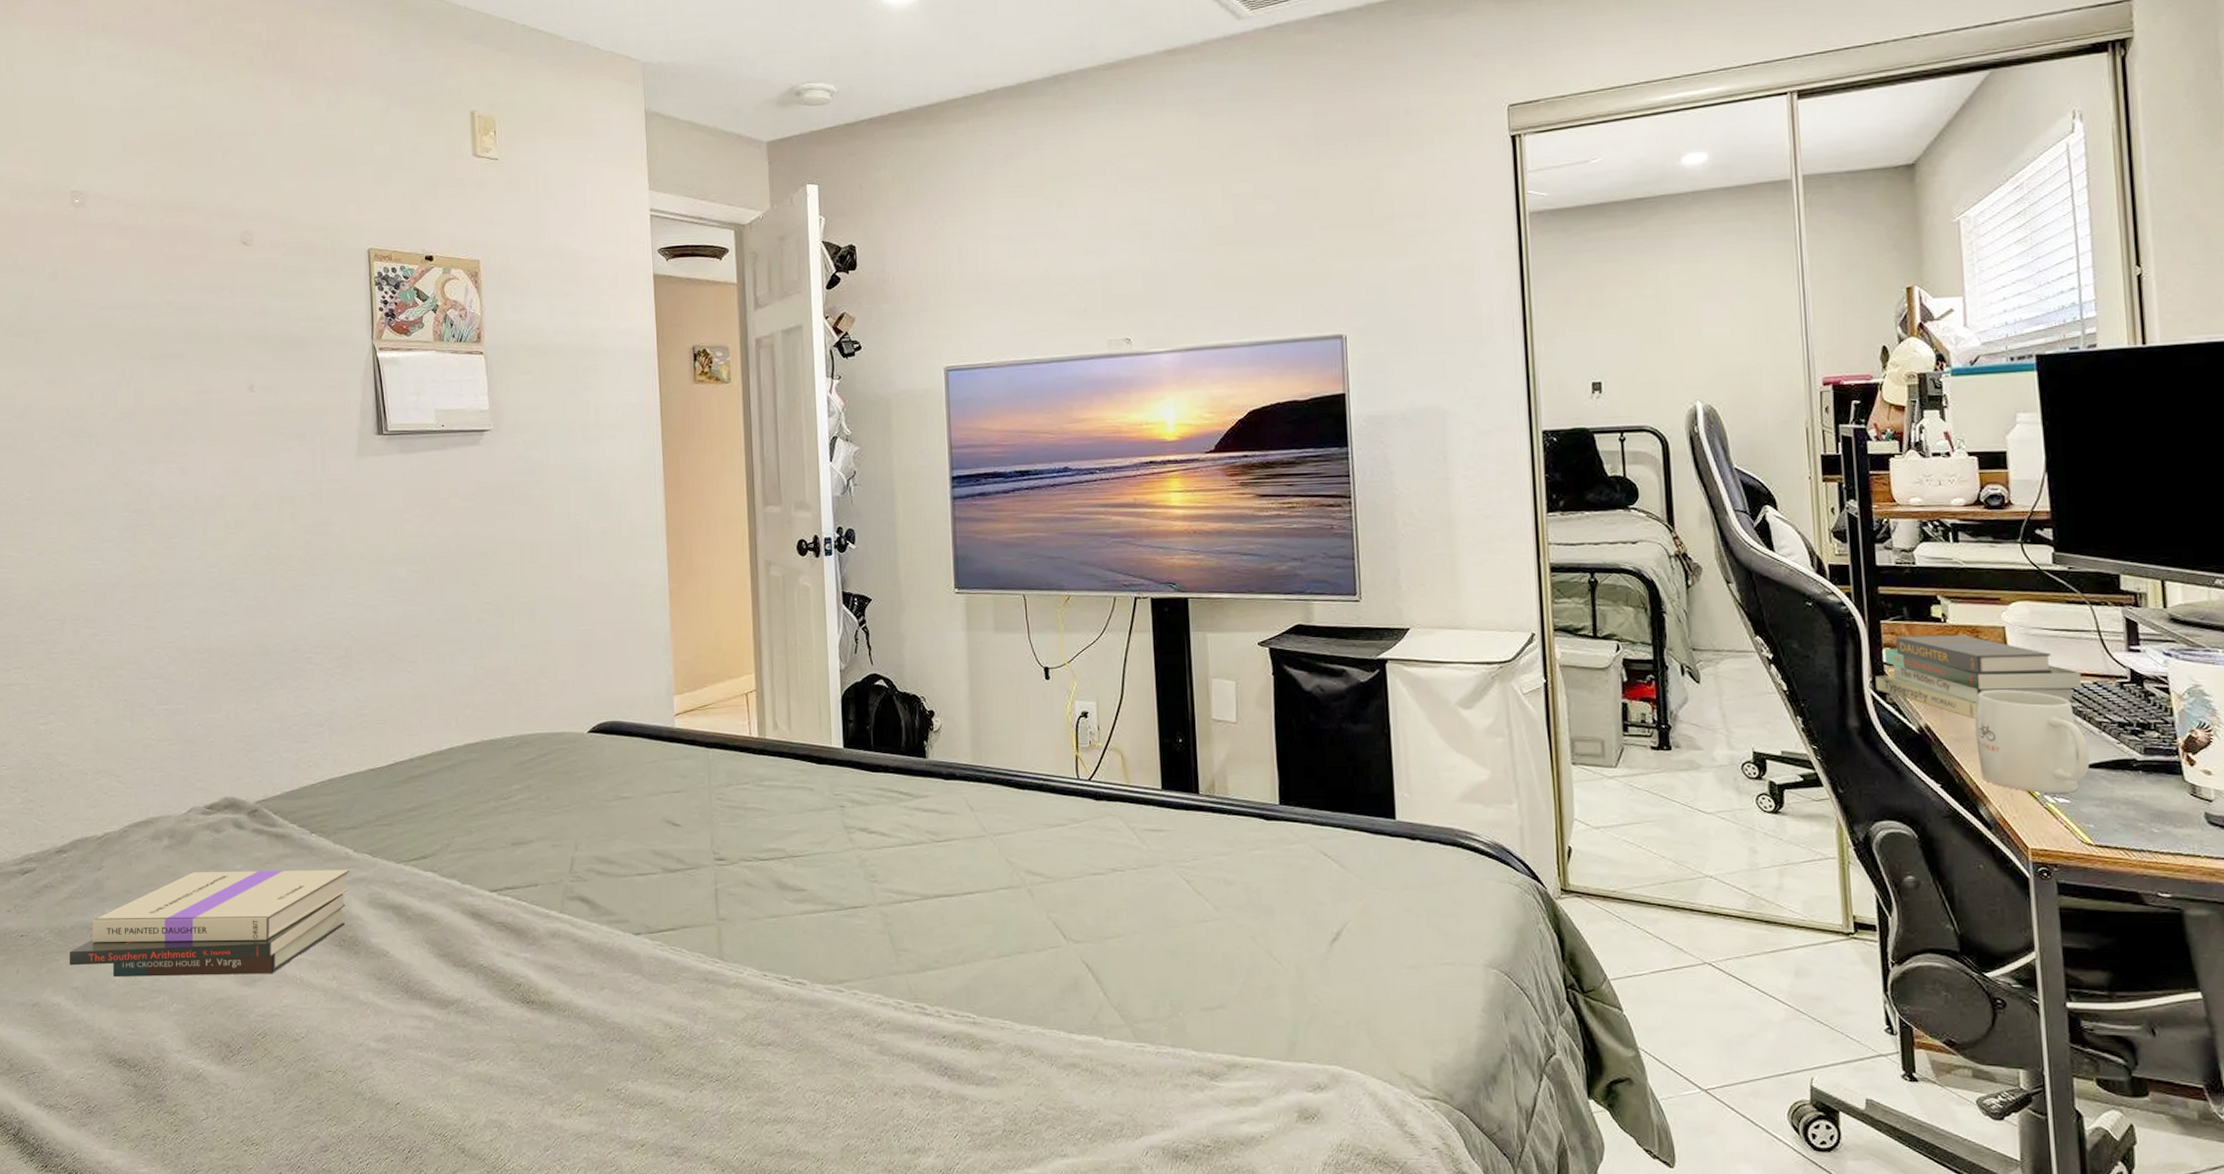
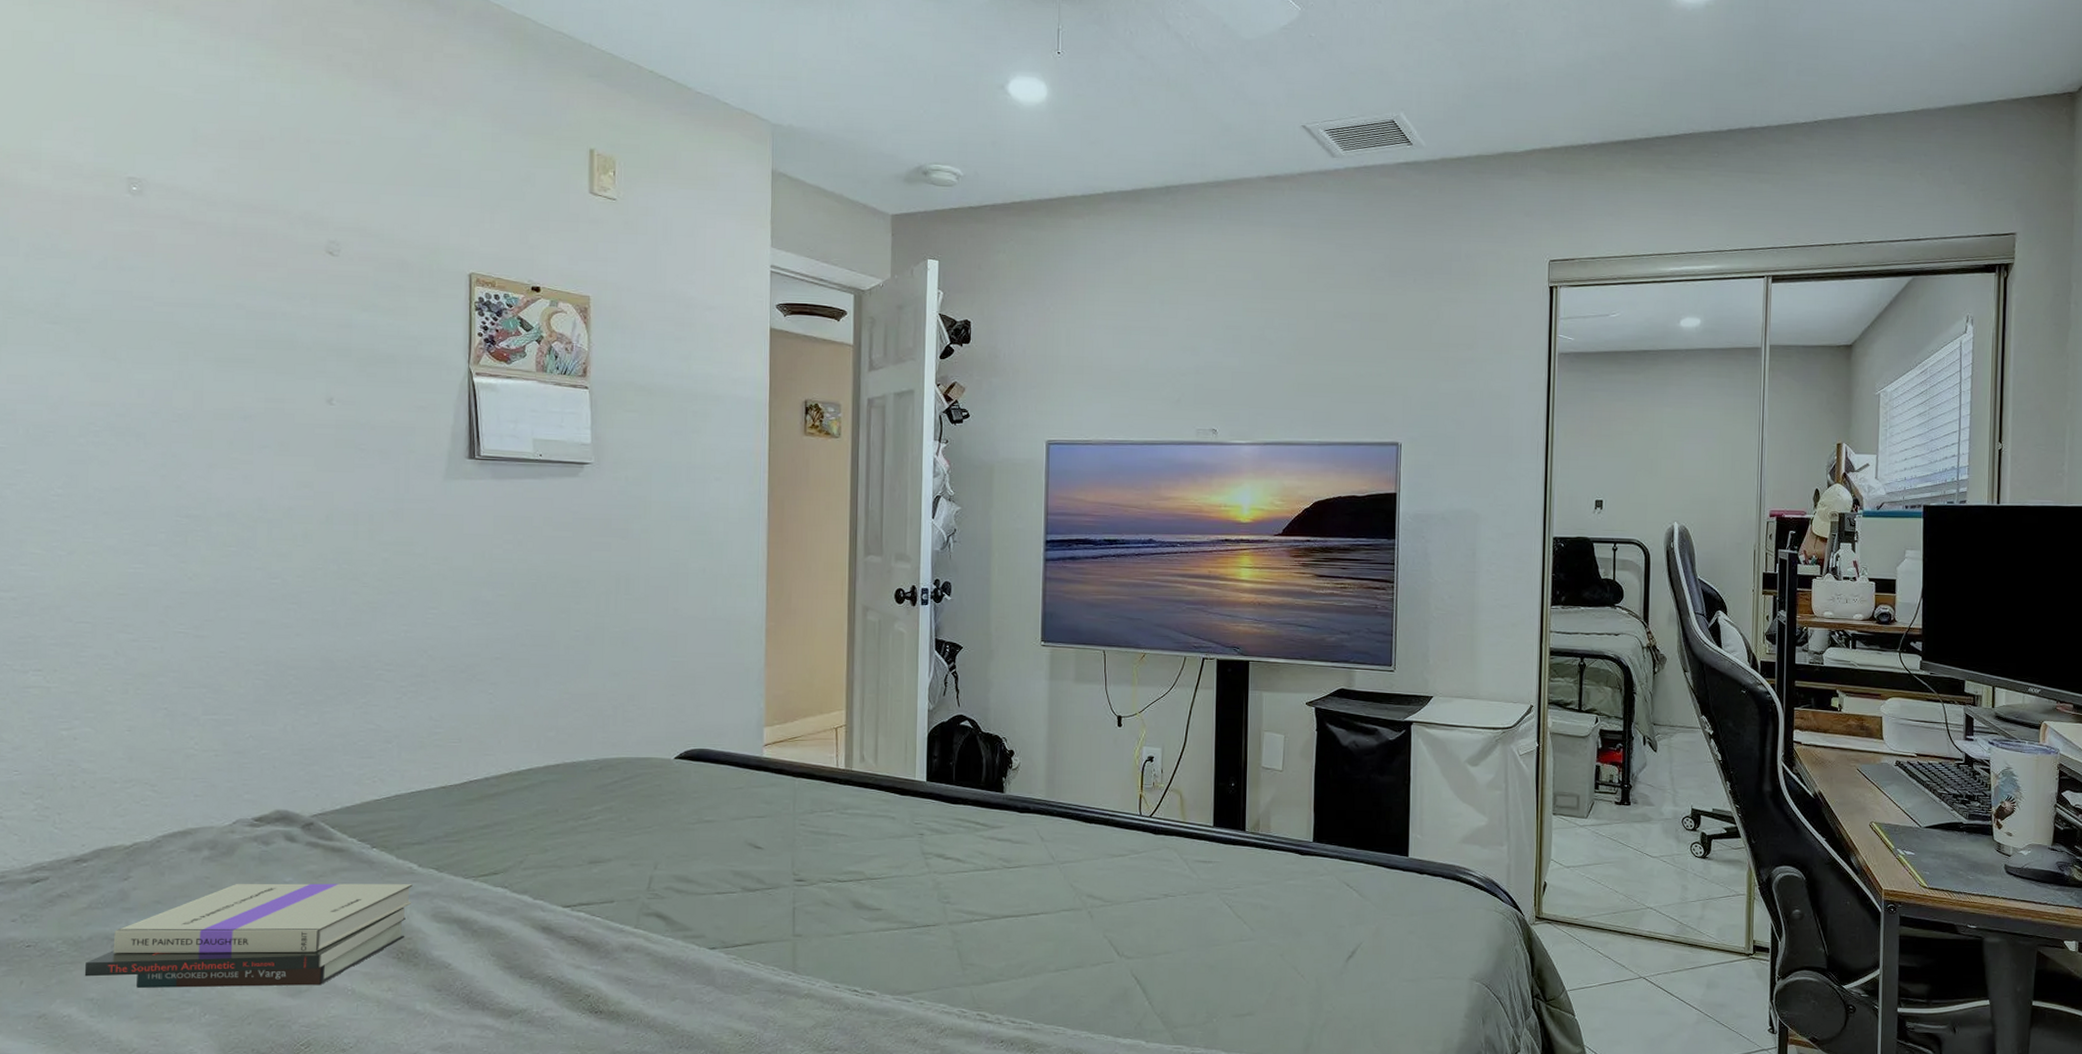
books: present [1875,635,2082,718] -> none [1786,721,1931,787]
mug: present [1975,689,2090,794] -> none [1853,766,1931,848]

